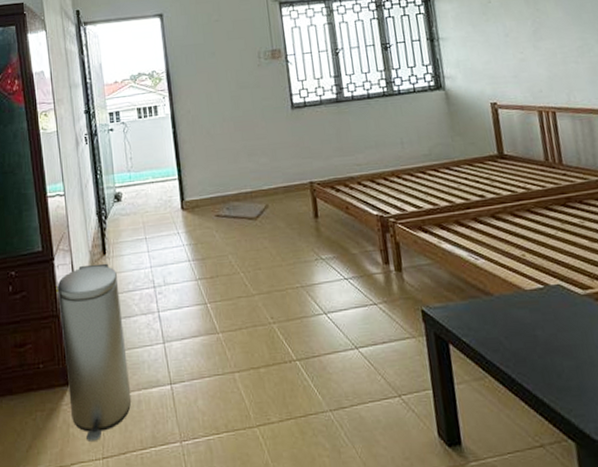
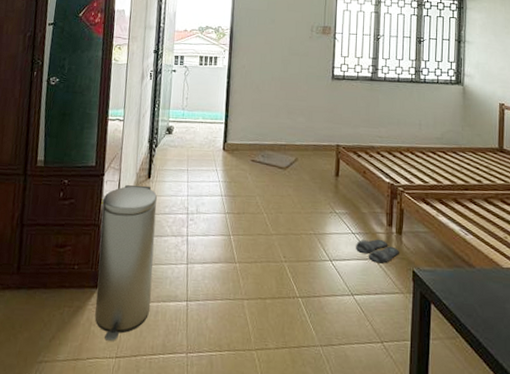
slippers: none [351,280,403,308] -> present [356,239,399,264]

